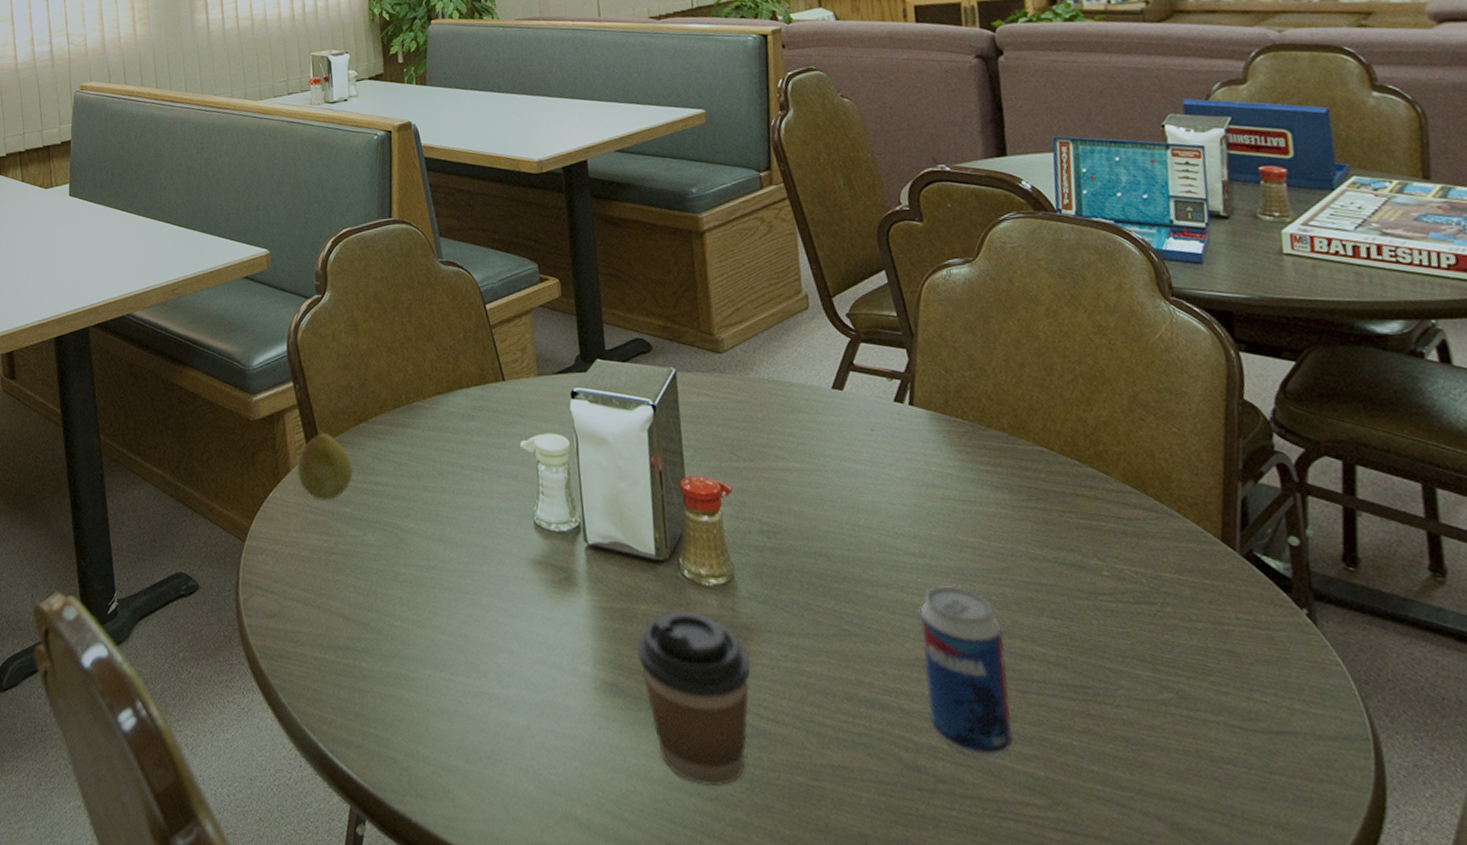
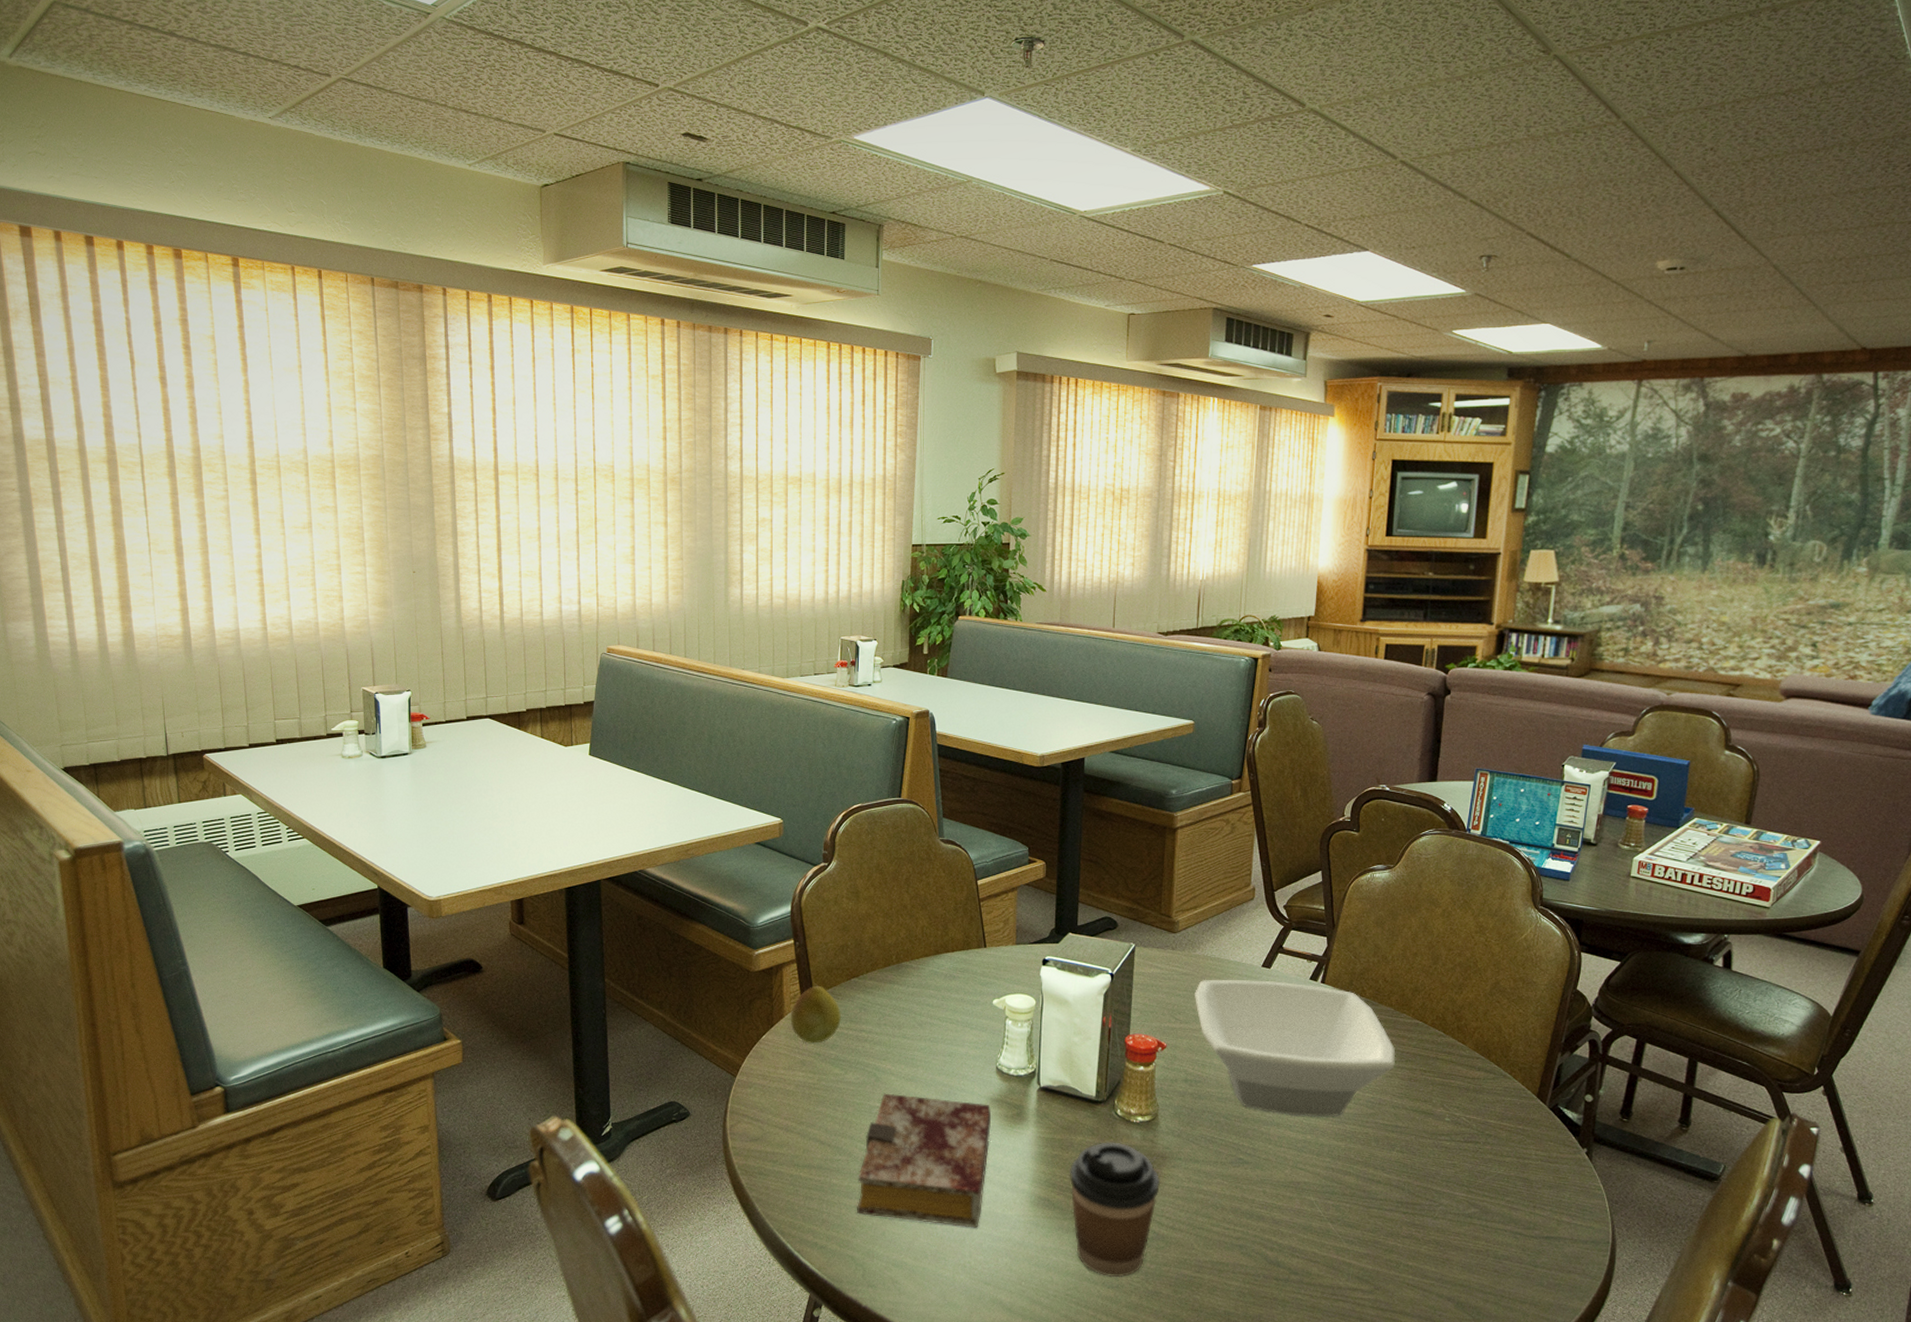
book: none [390,557,539,722] -> present [857,1093,992,1228]
bowl: none [755,404,1023,574] -> present [1195,979,1396,1117]
beverage can: present [919,586,1014,758] -> none [1293,1126,1362,1256]

